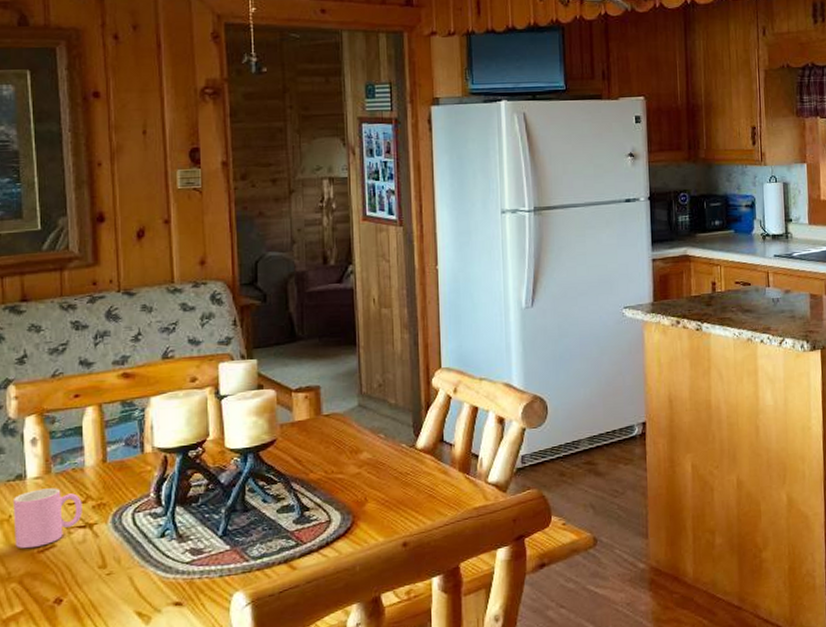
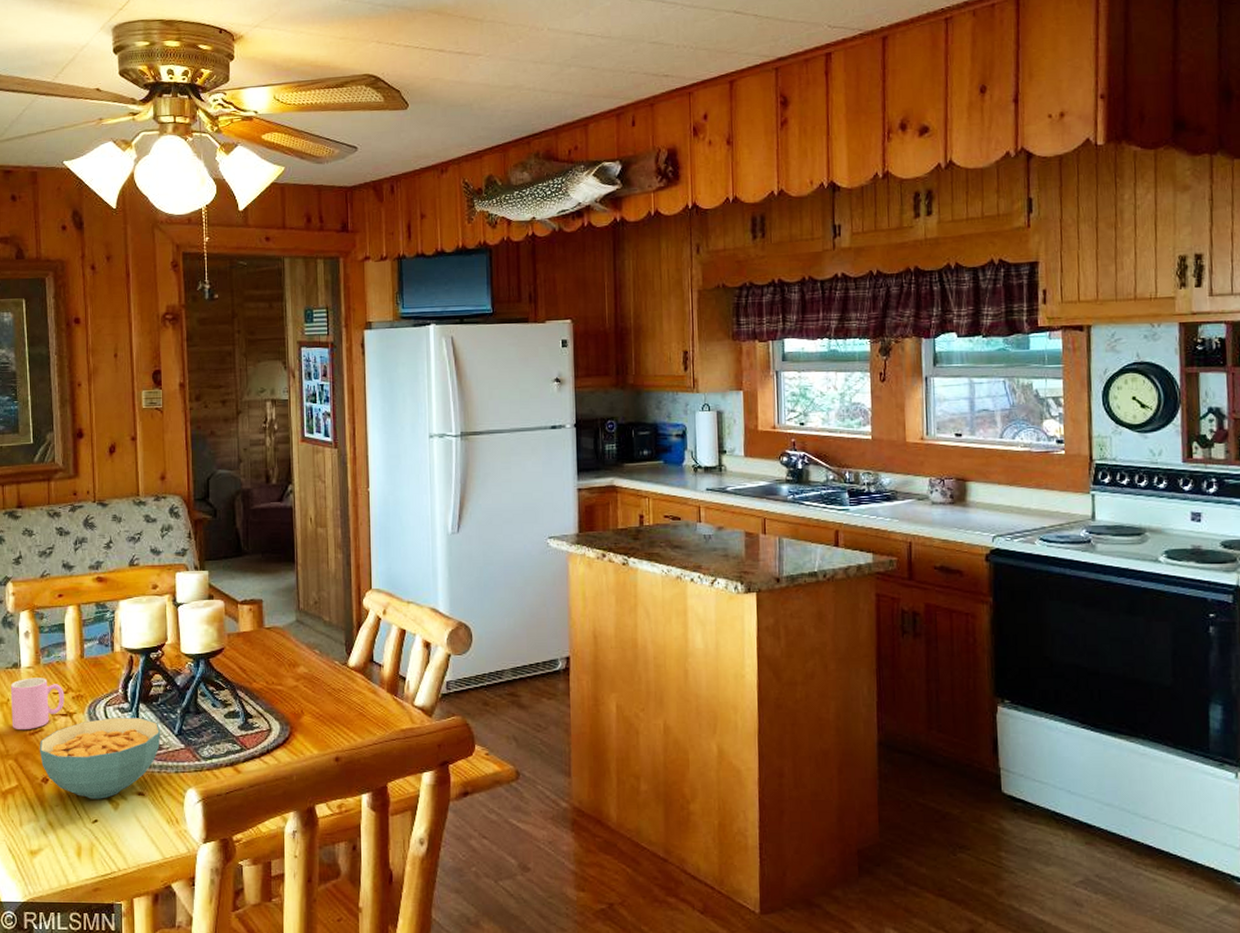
cereal bowl: none [50,521,202,616] -> present [39,718,161,799]

